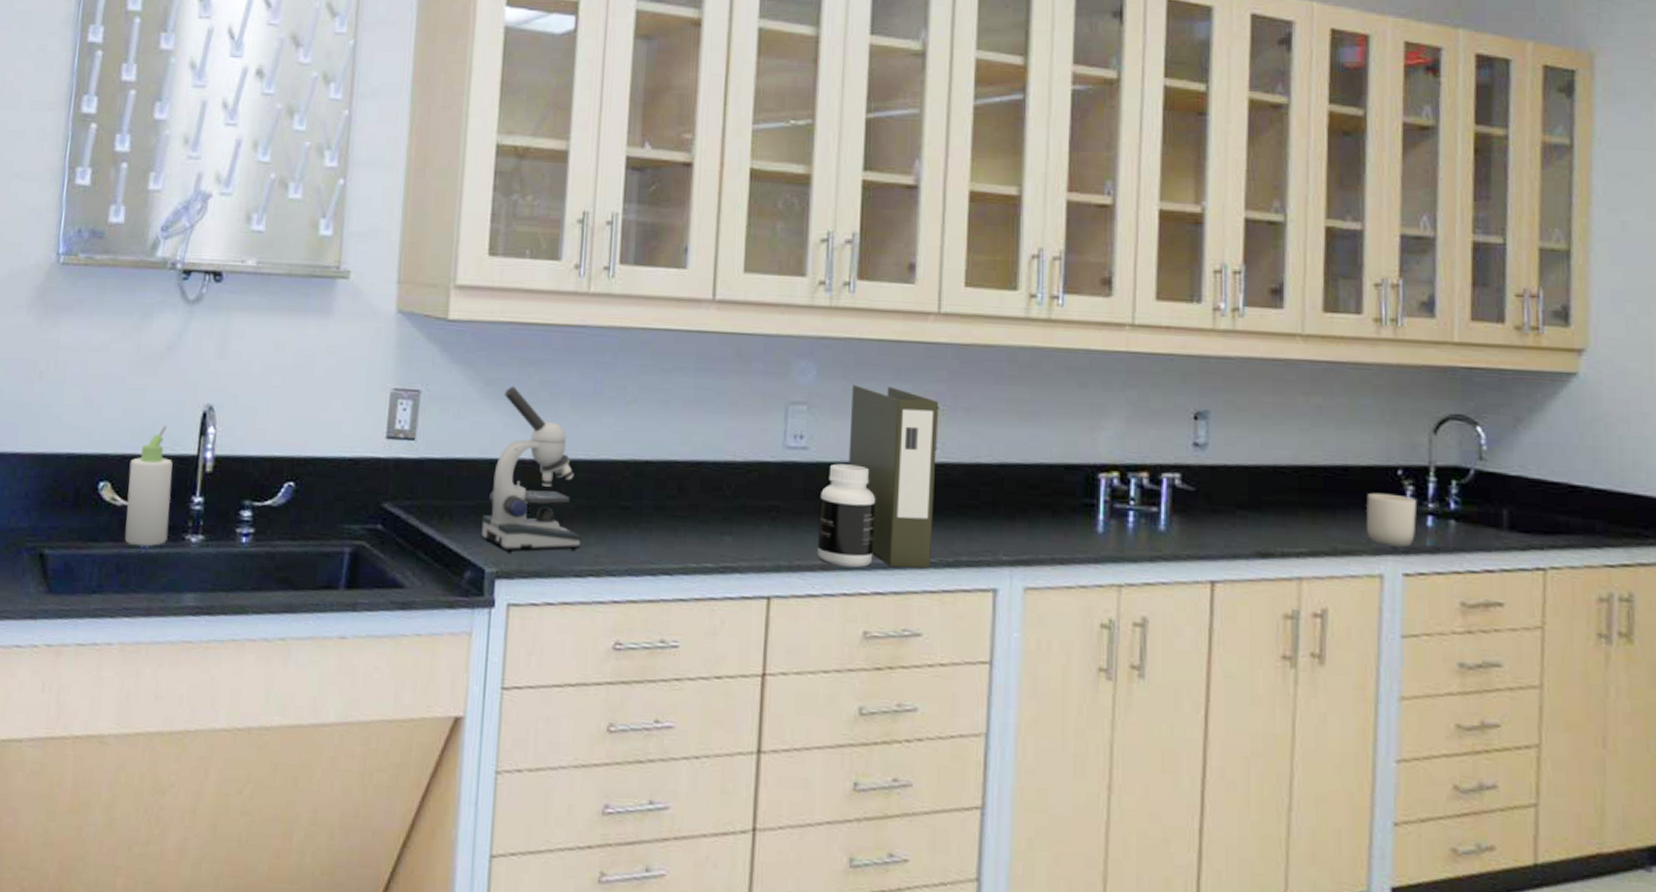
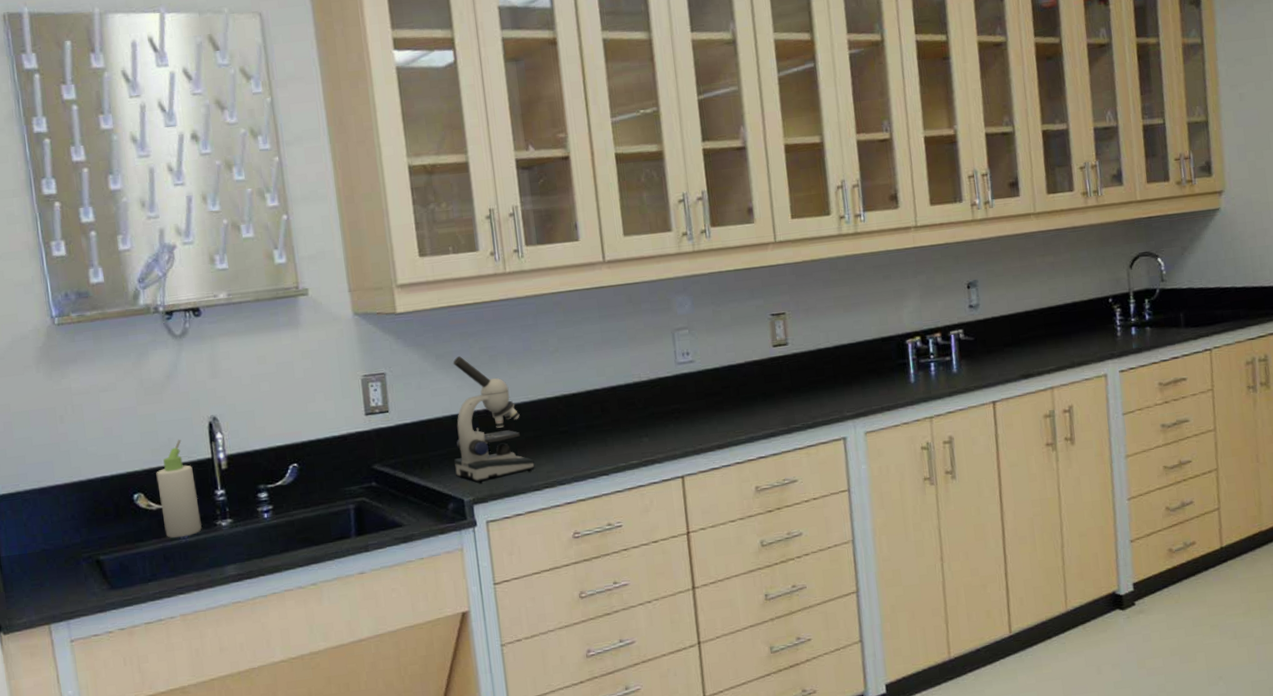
medicine bottle: present [817,463,876,568] -> none [708,366,754,444]
binder: present [848,384,939,569] -> none [719,303,797,437]
mug: present [1365,492,1418,547] -> none [1090,316,1125,354]

